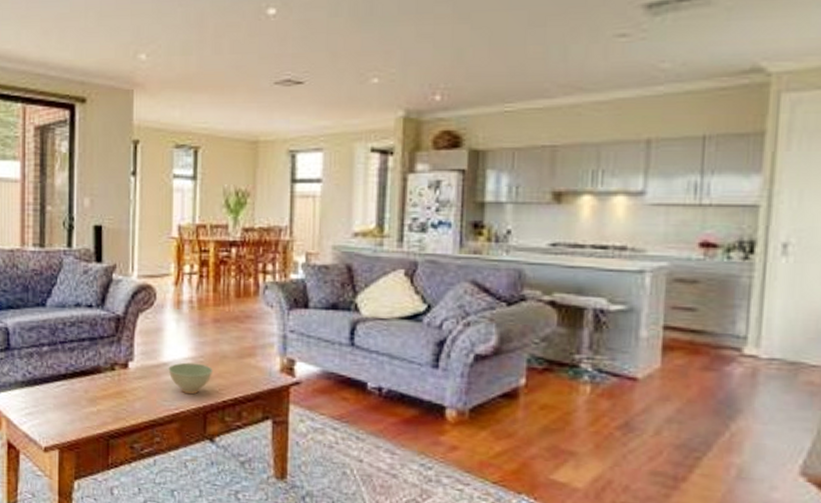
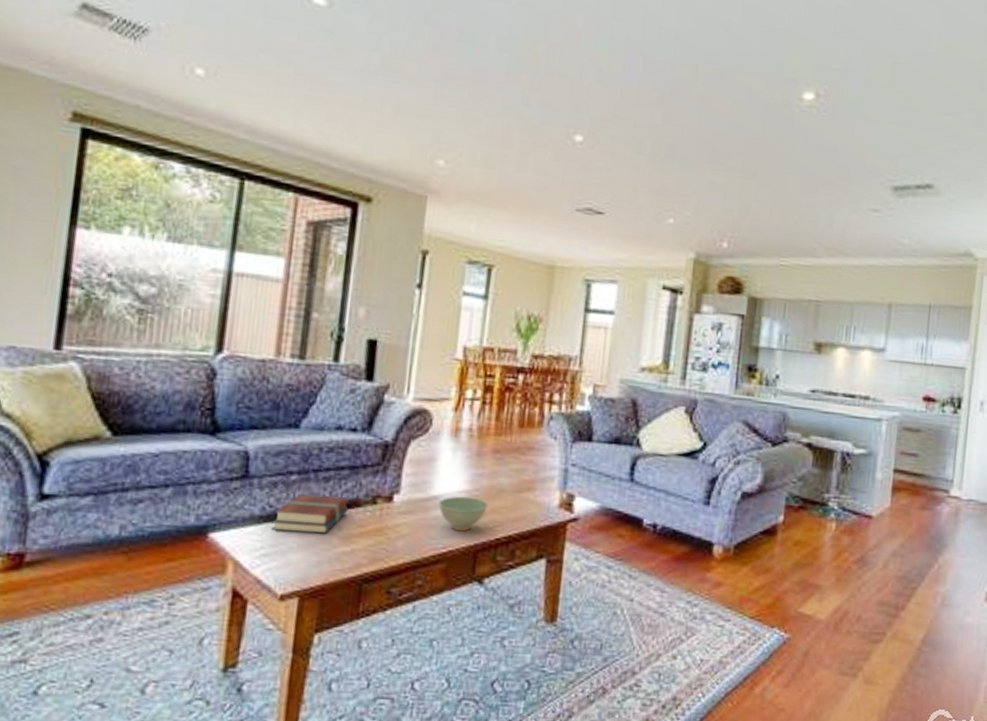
books: none [32,363,92,396] -> present [271,494,349,534]

